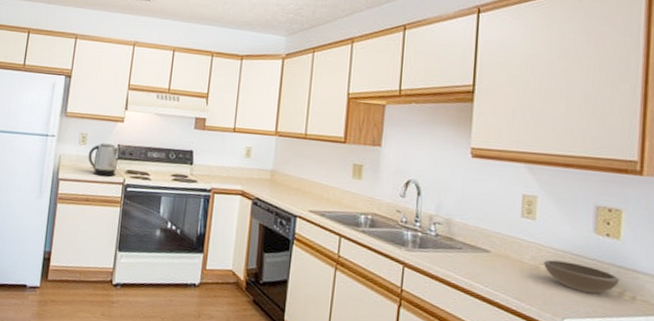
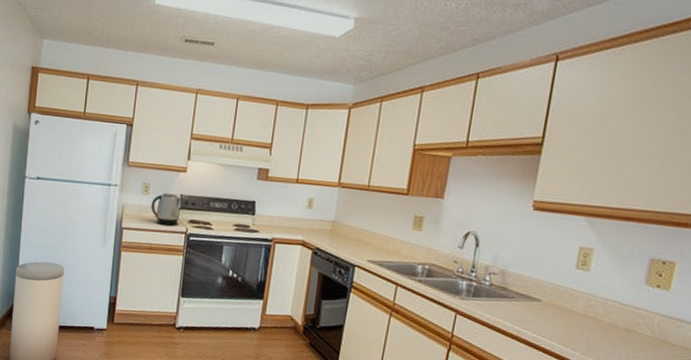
bowl: present [544,259,620,293] -> none [592,309,664,340]

